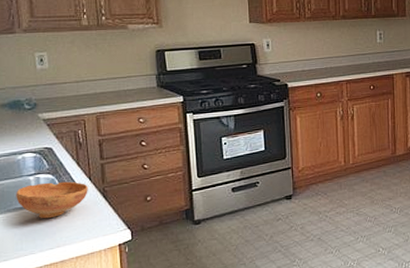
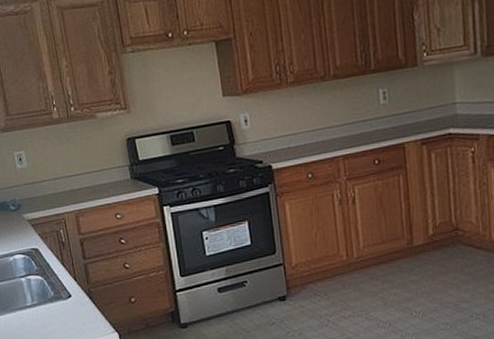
bowl: present [16,181,88,219] -> none [11,282,75,321]

